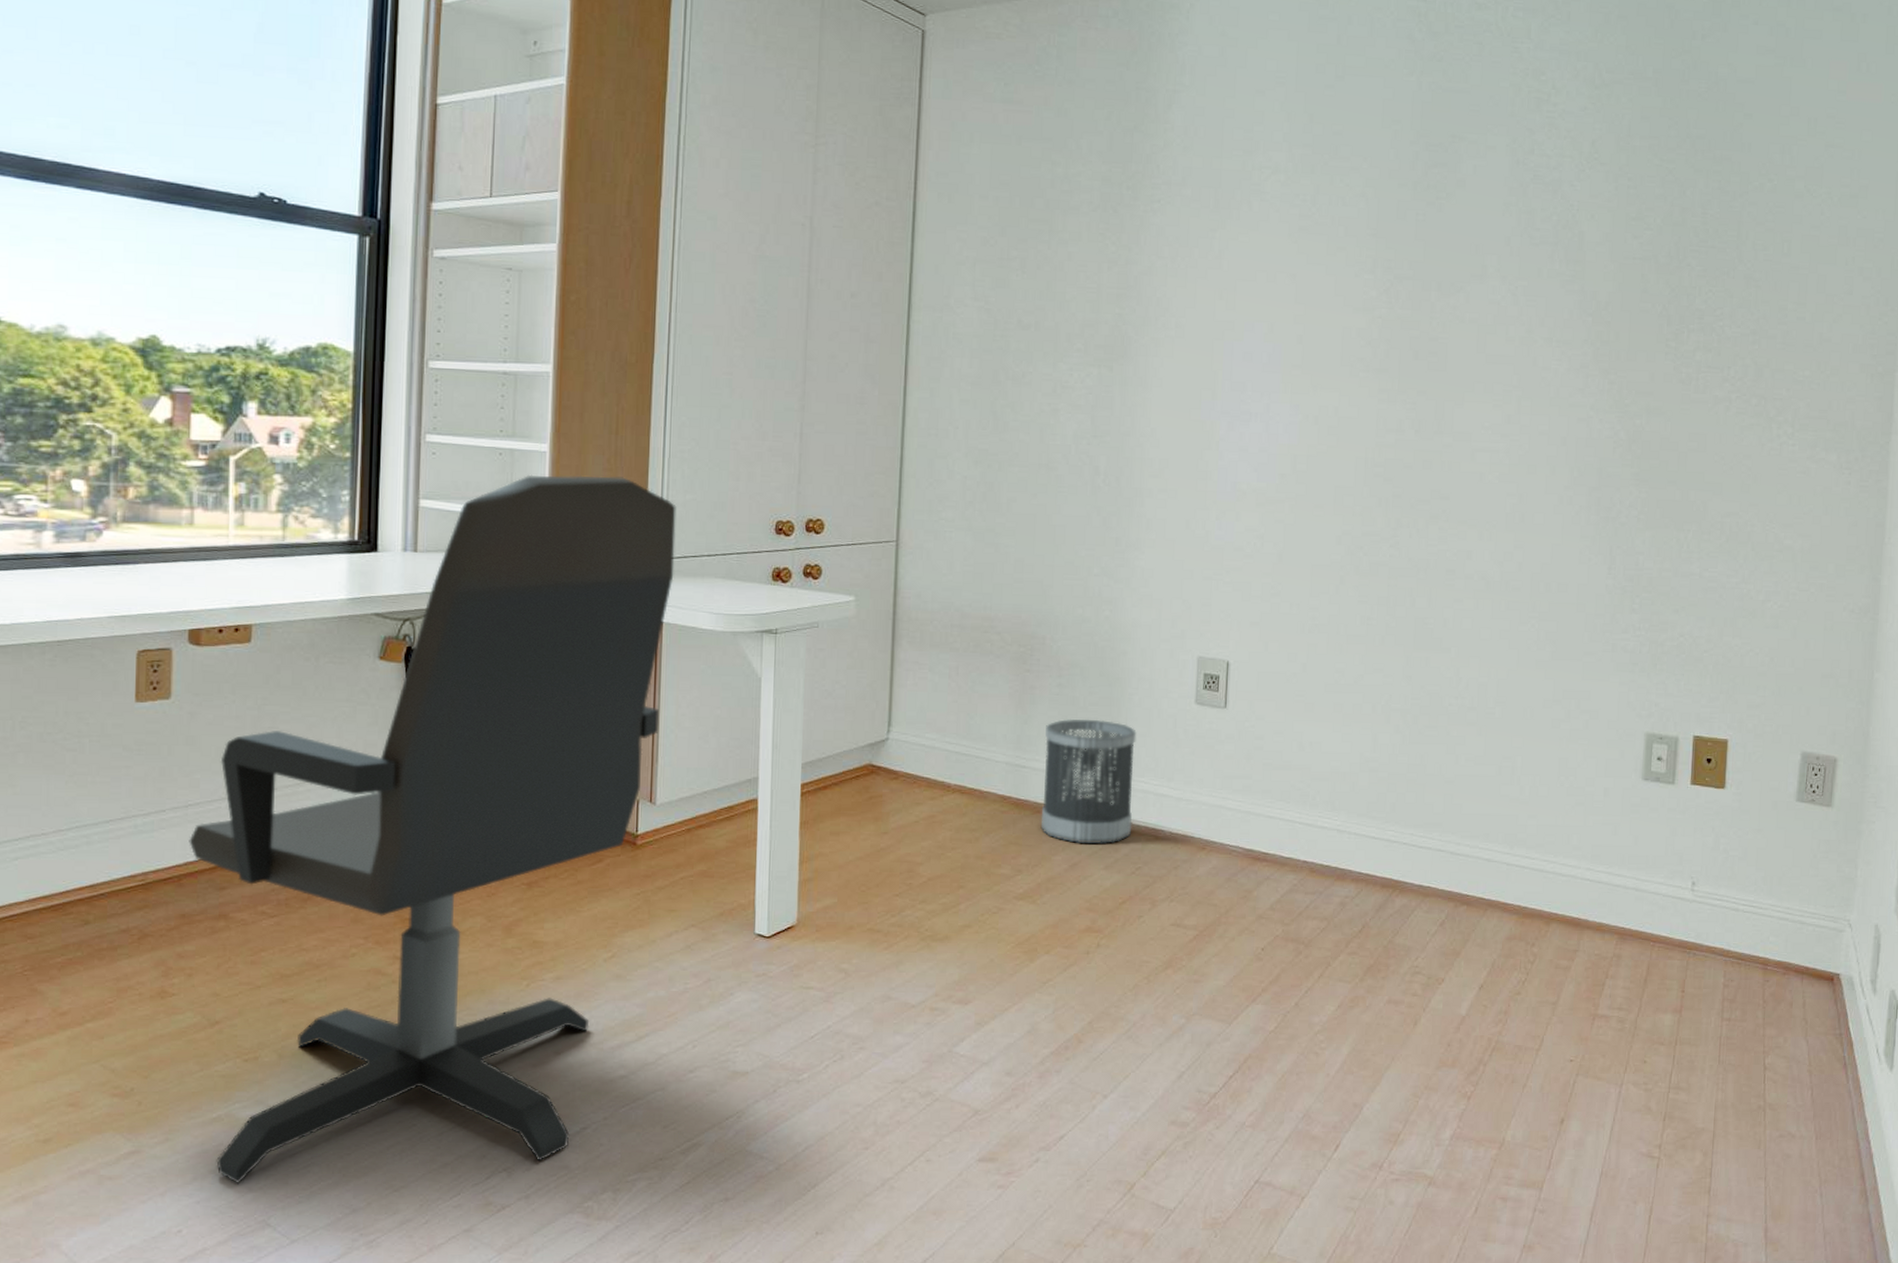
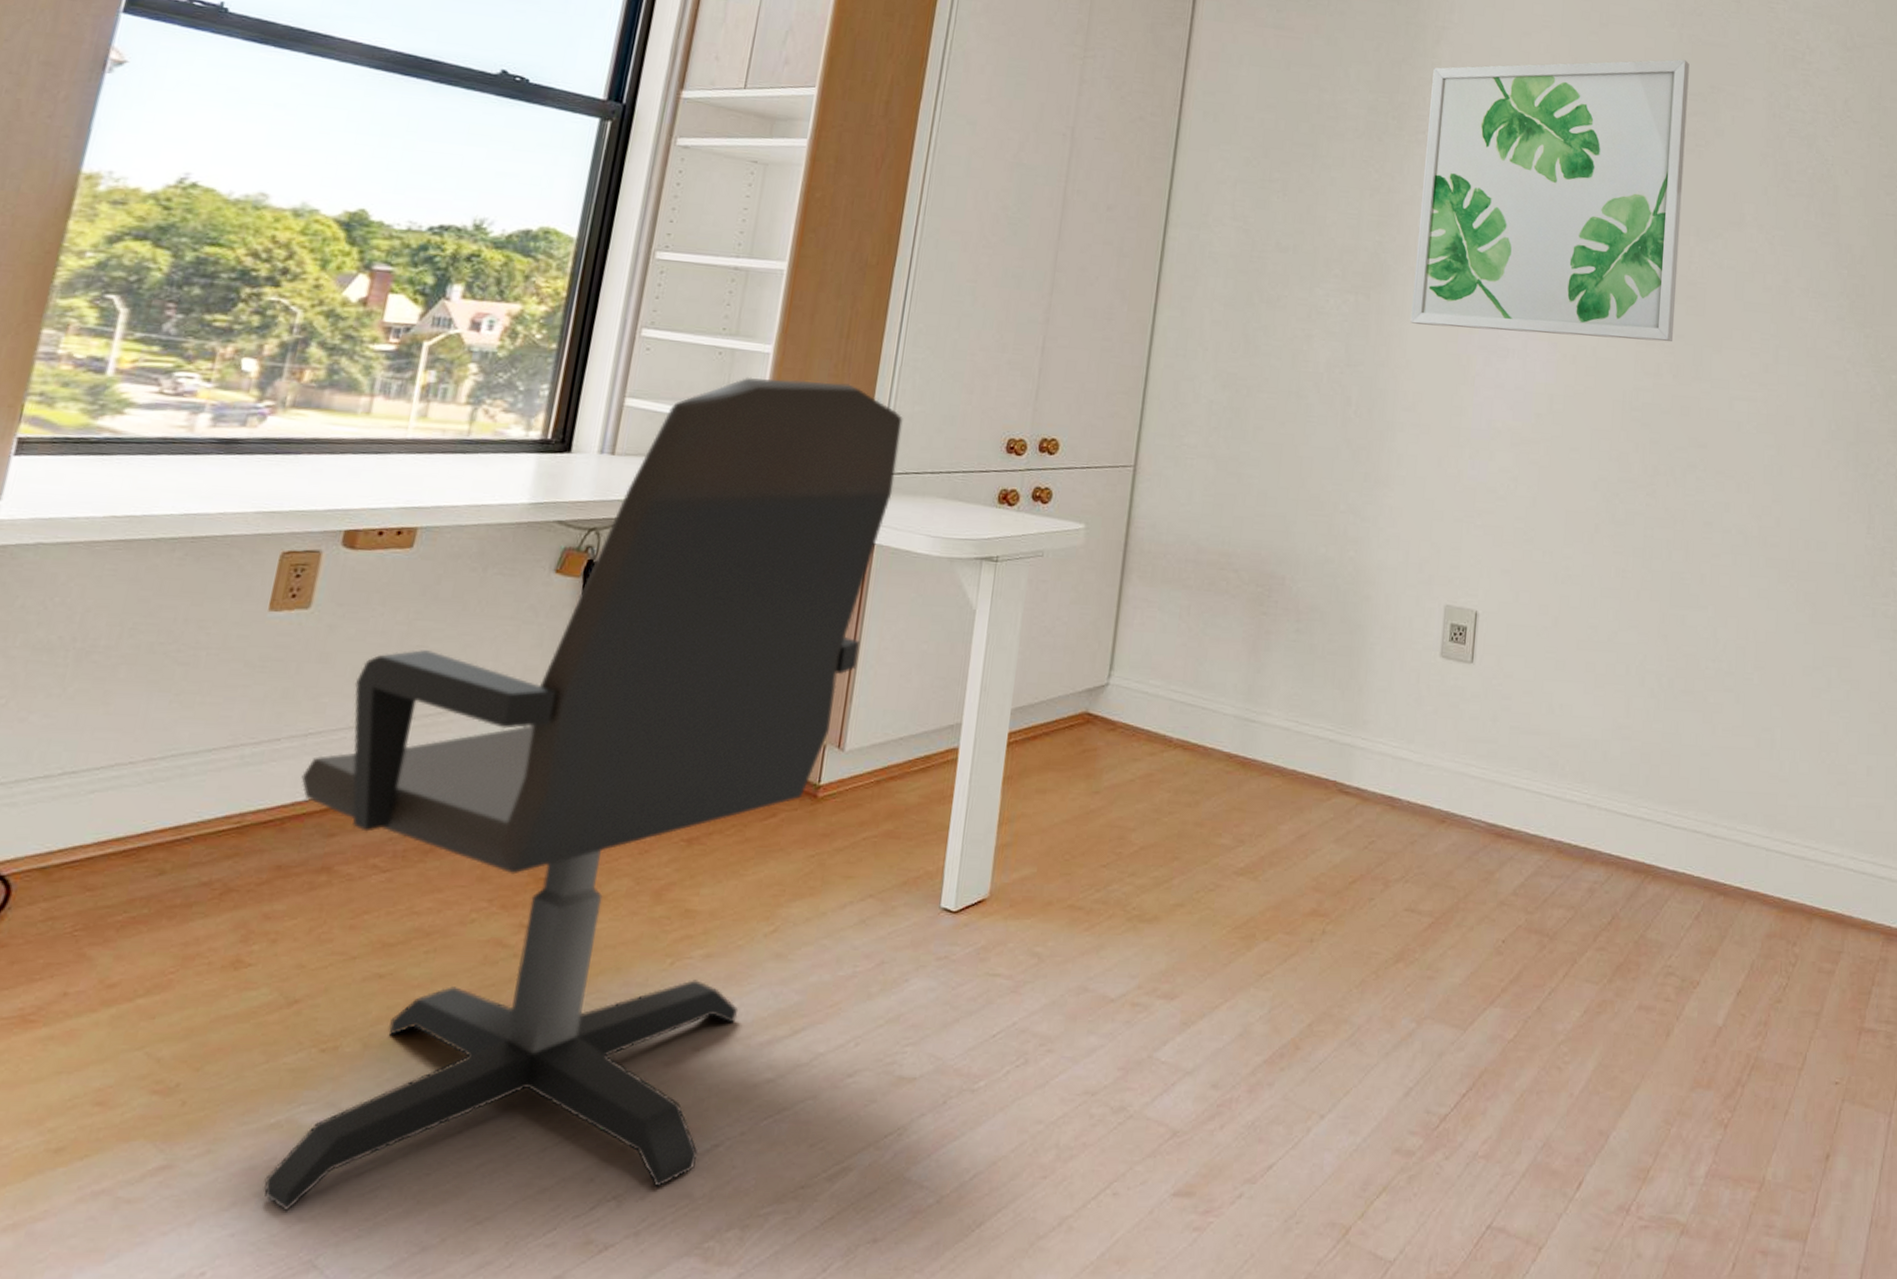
wastebasket: present [1040,719,1137,845] -> none [1267,669,1377,814]
wall art: none [1153,108,1430,398] -> present [1410,59,1690,342]

